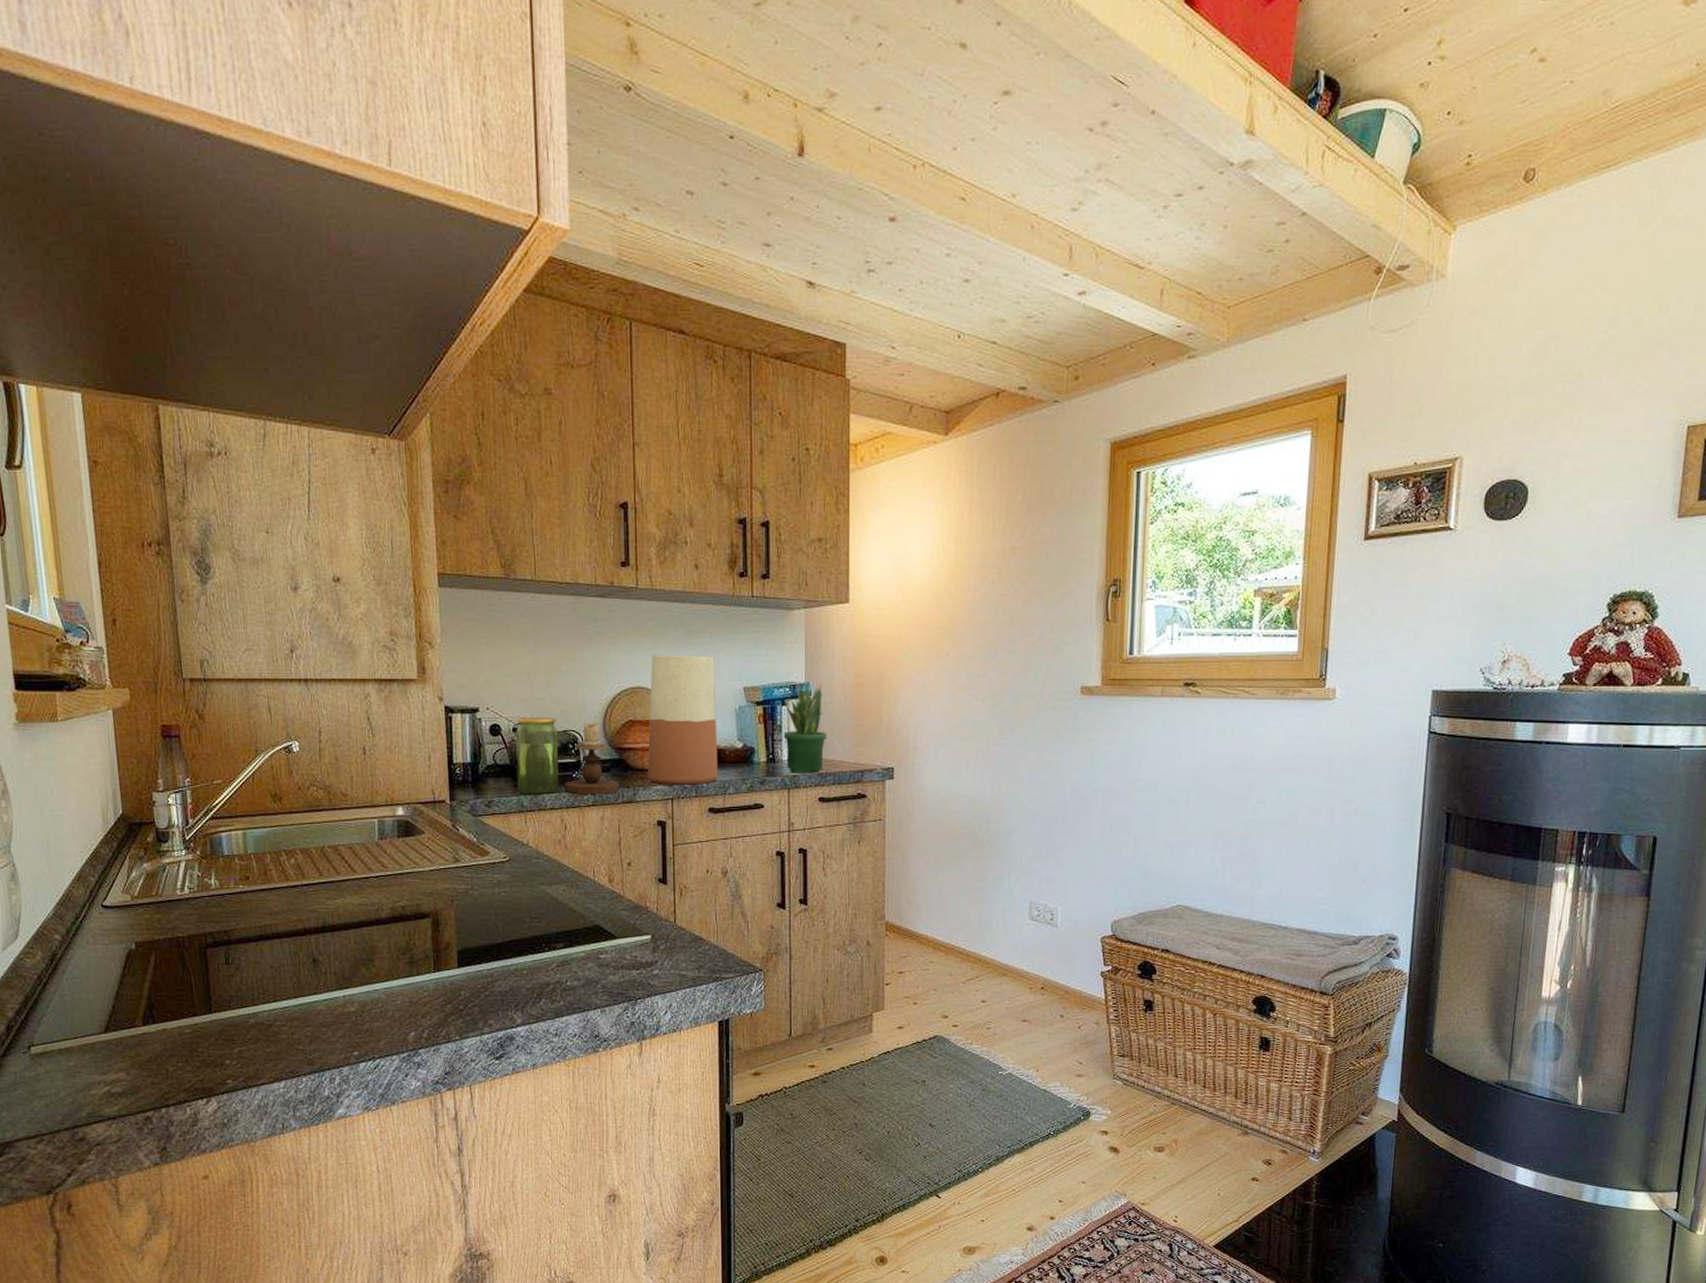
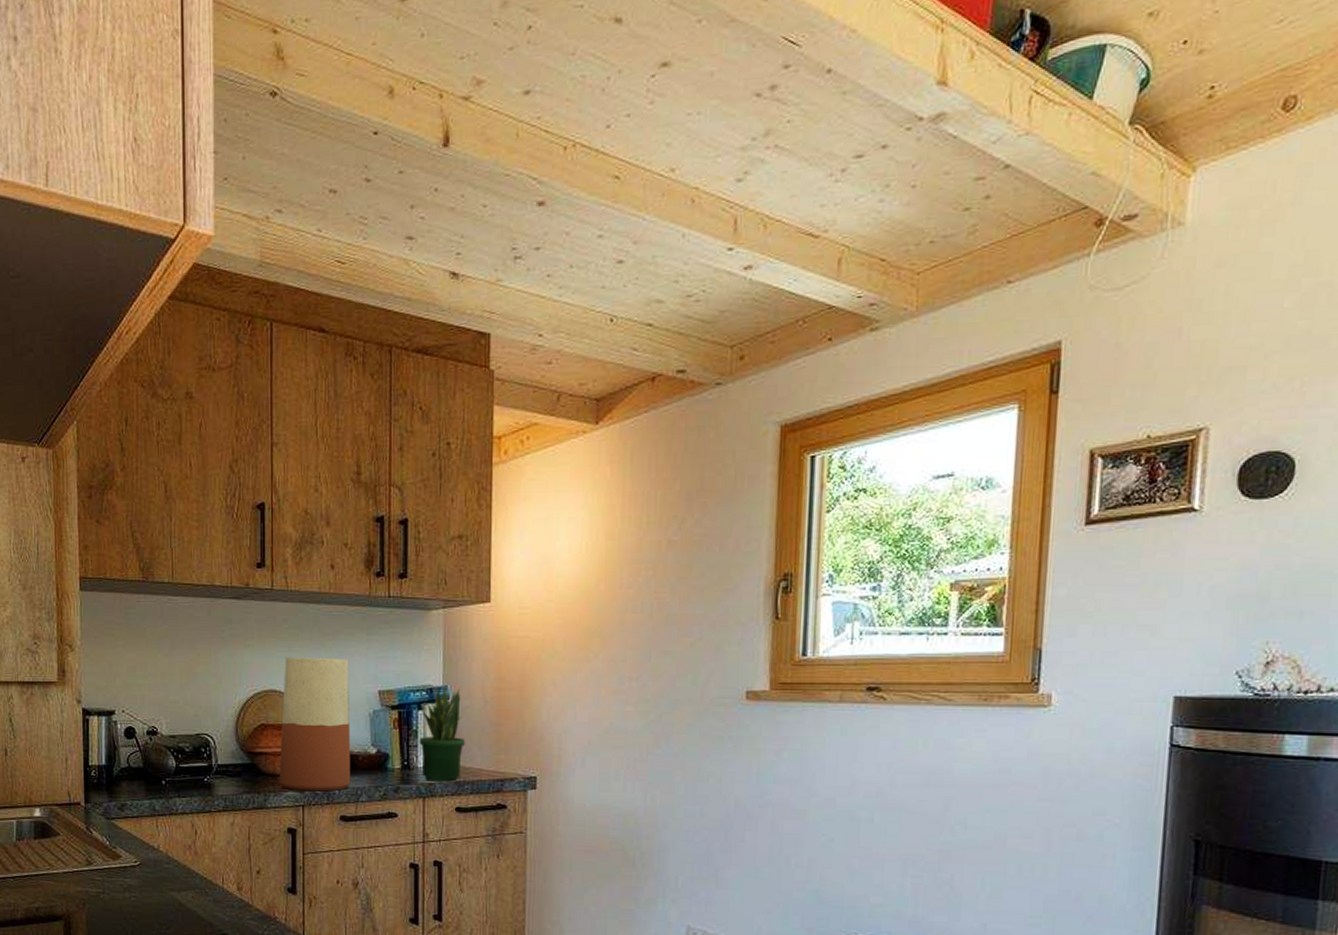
jar: present [516,716,559,795] -> none [149,719,191,799]
candlestick: present [564,722,620,795] -> none [196,726,251,800]

